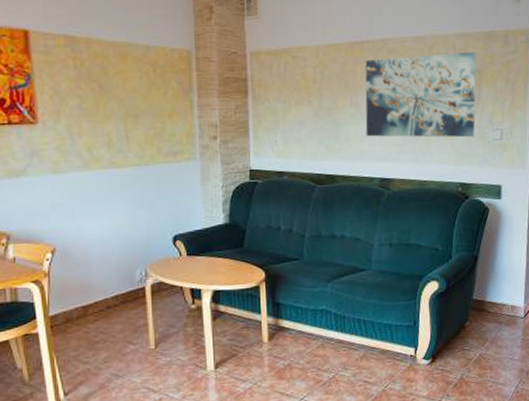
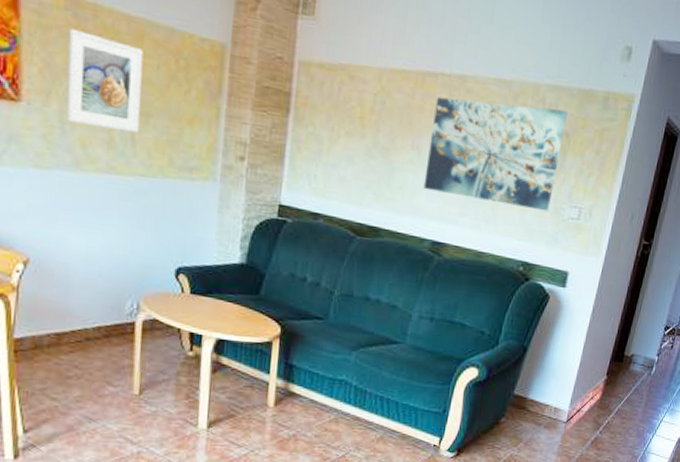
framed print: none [69,60,132,133] -> present [65,28,143,134]

